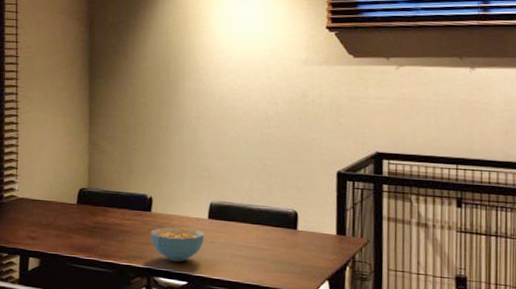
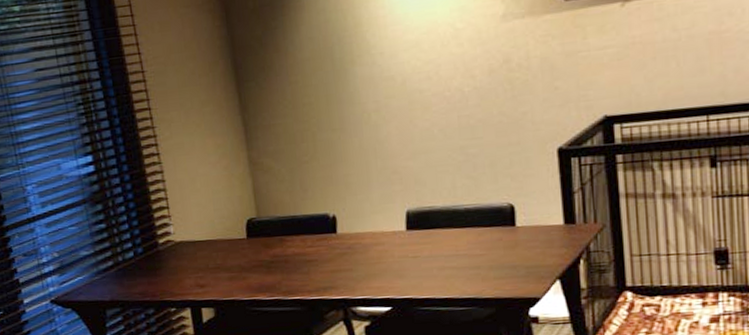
cereal bowl: present [151,226,204,262] -> none [340,244,405,286]

